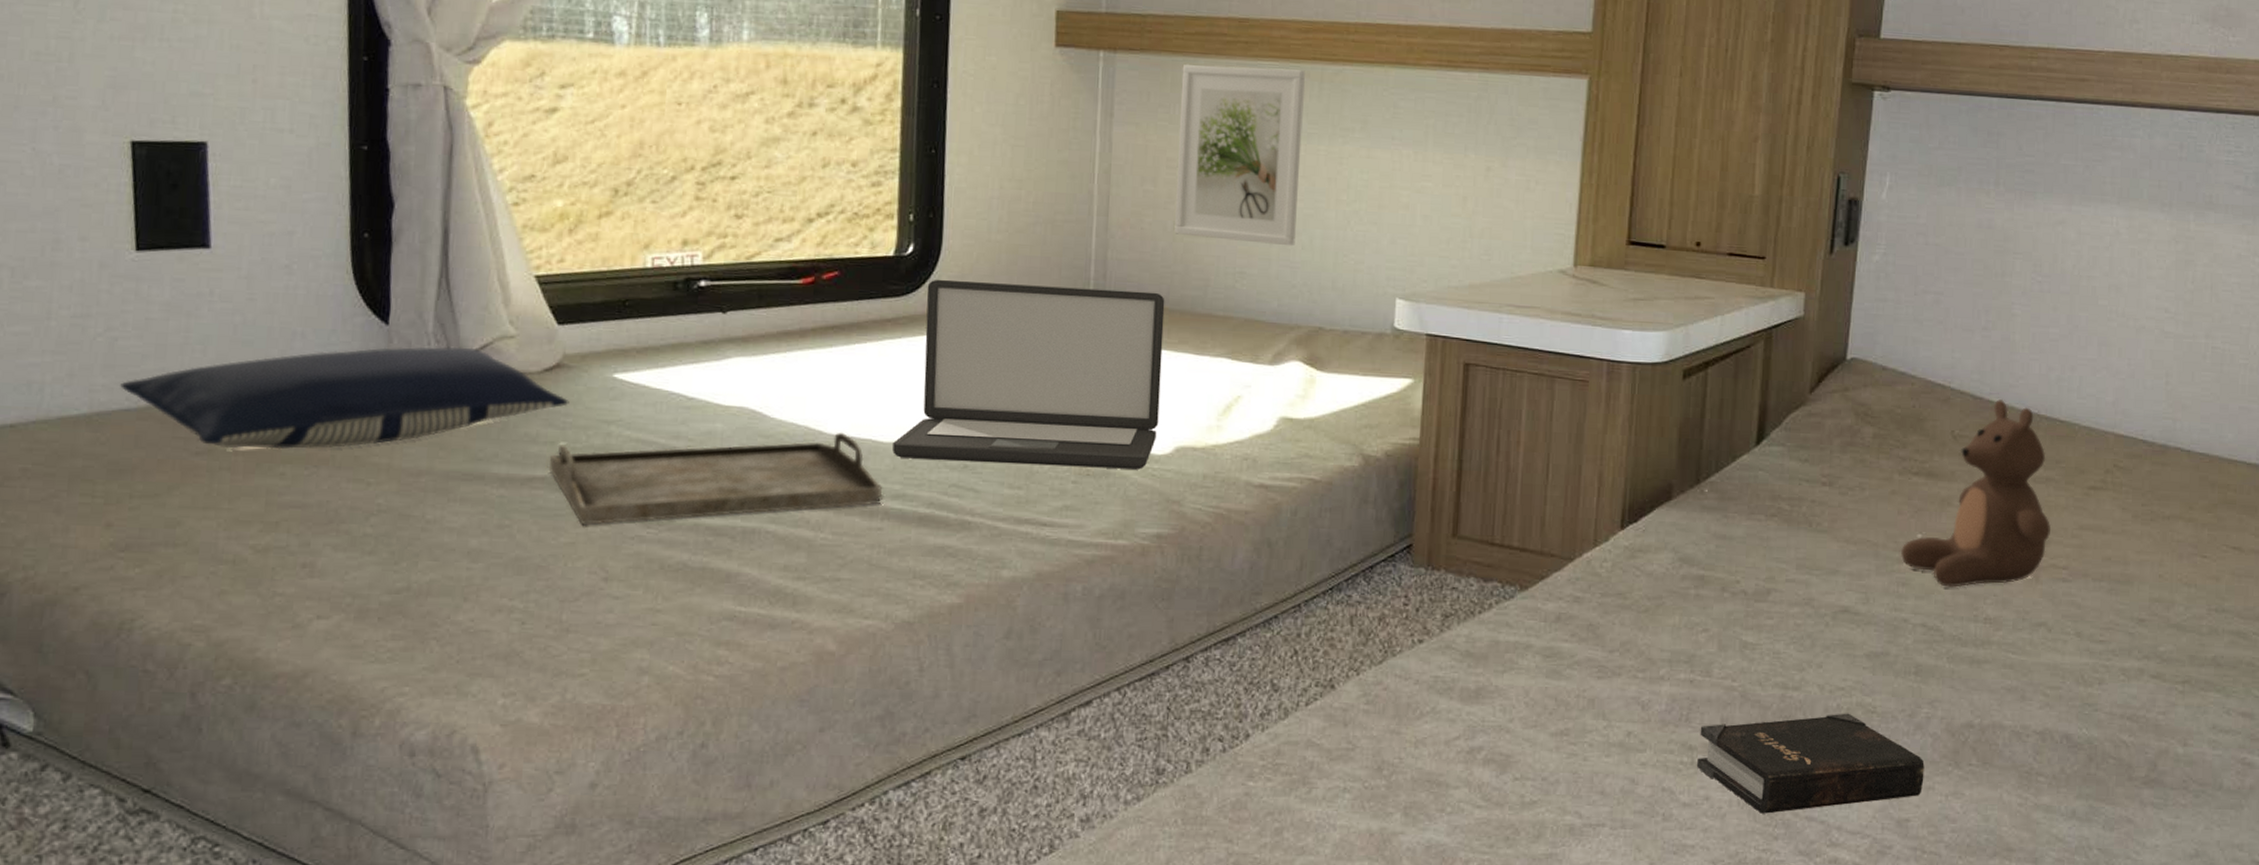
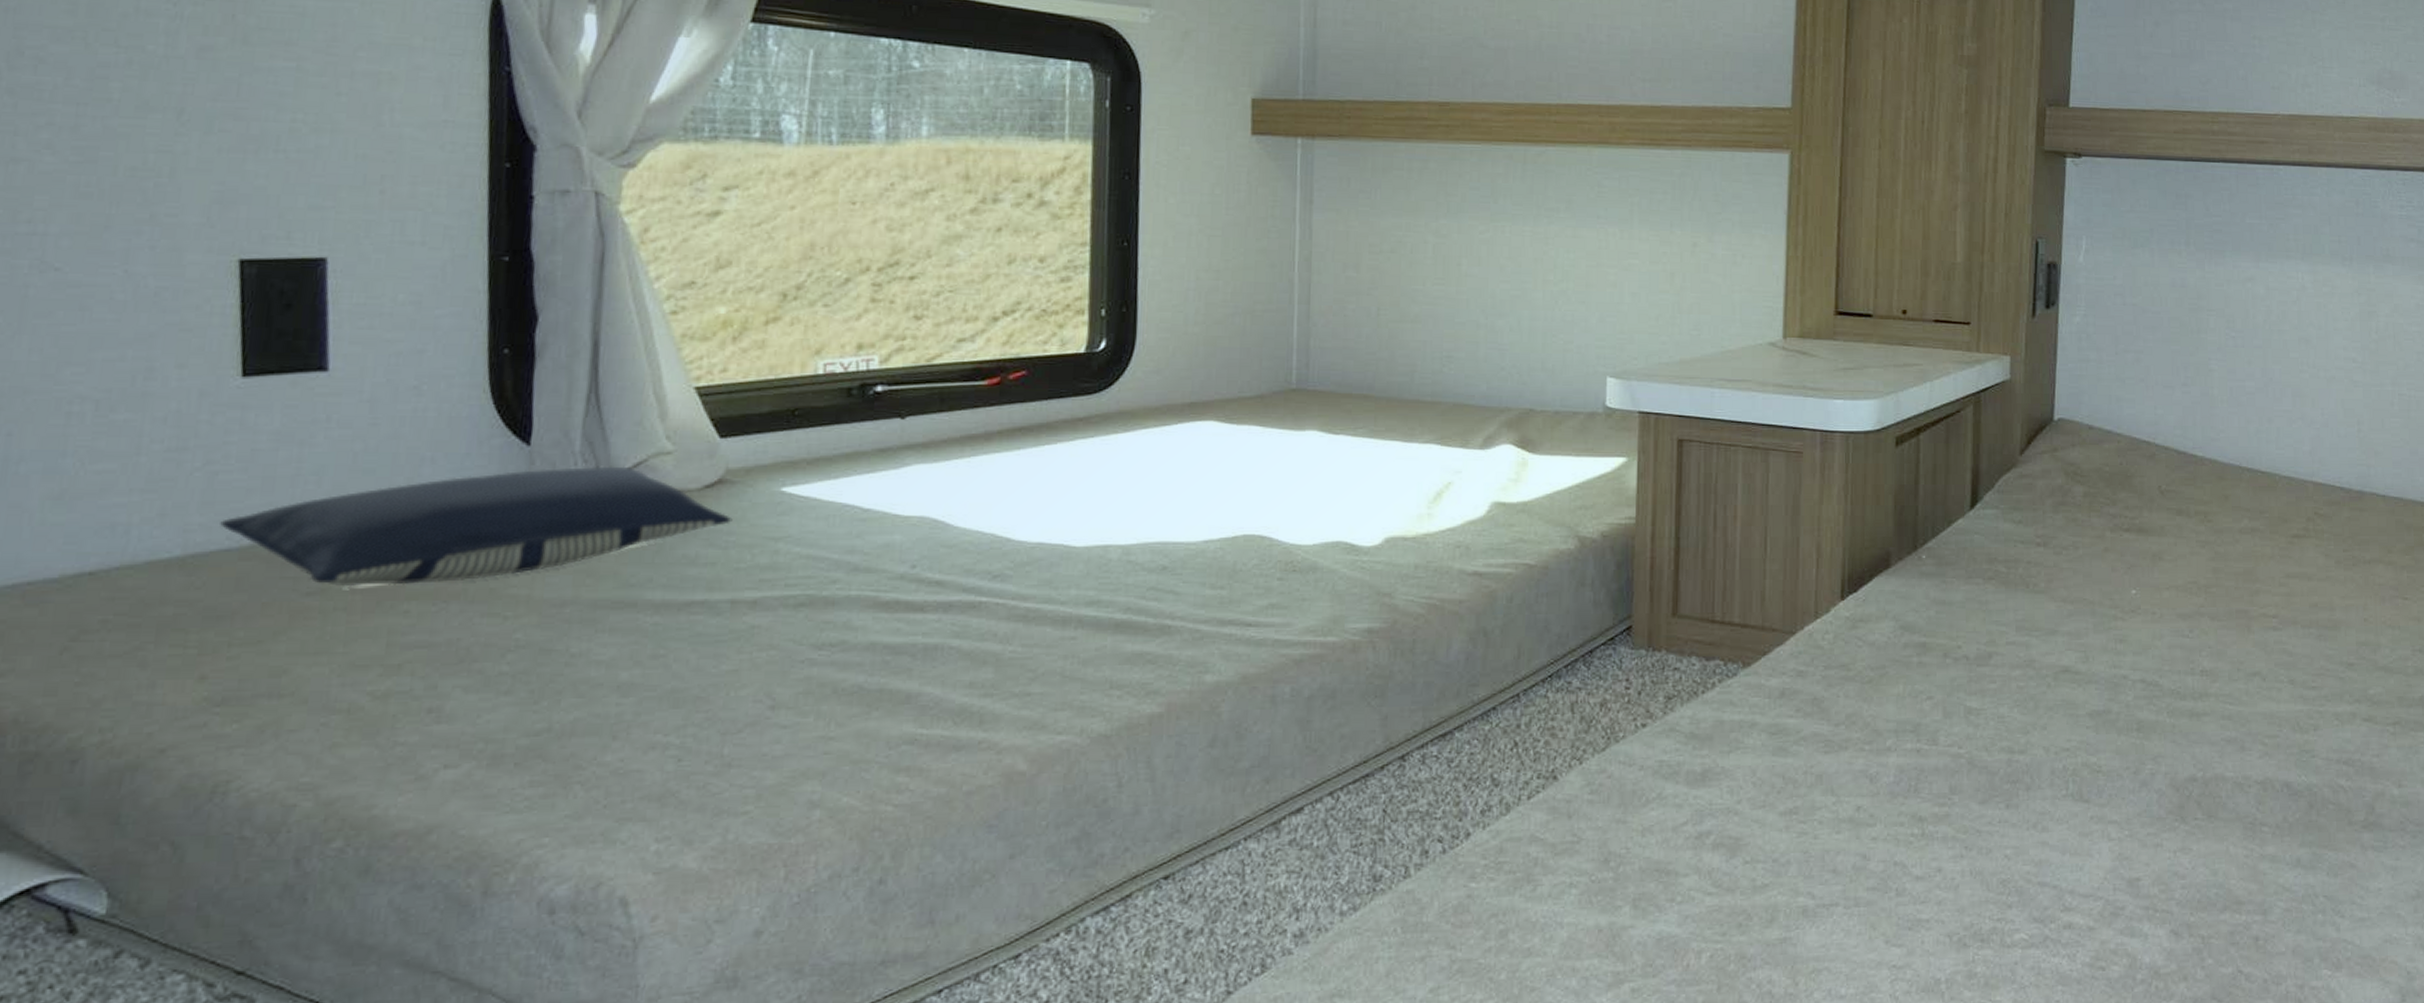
serving tray: present [548,432,882,525] -> none [708,538,1076,650]
laptop: present [892,279,1165,470] -> none [1086,374,1371,563]
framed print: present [1174,65,1305,246] -> none [1379,149,1508,328]
hardback book: present [1696,713,1925,814] -> none [1927,774,2152,882]
teddy bear: present [1901,399,2050,588] -> none [2117,453,2259,642]

